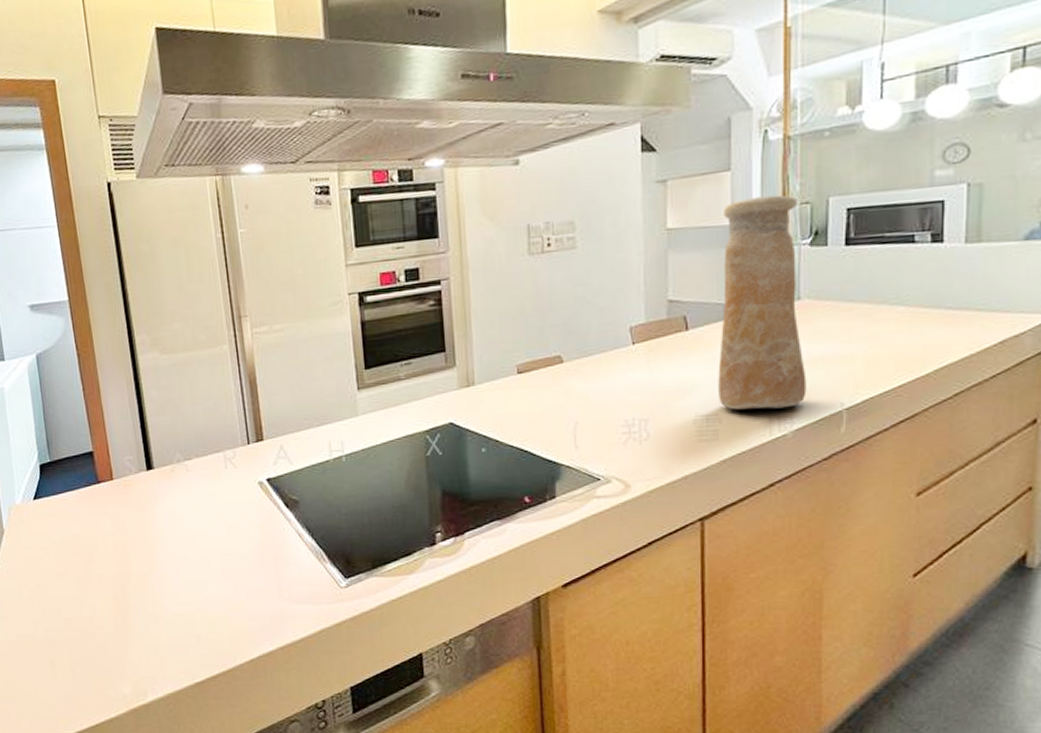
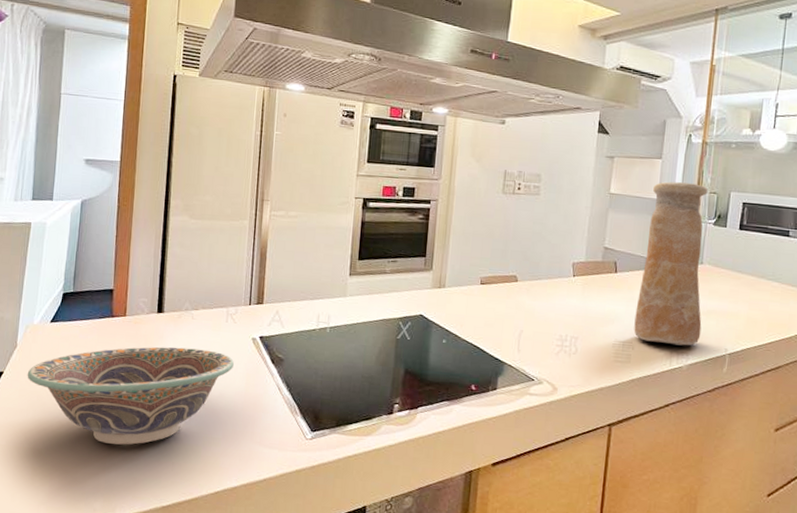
decorative bowl: none [21,503,244,624] -> present [27,347,234,445]

